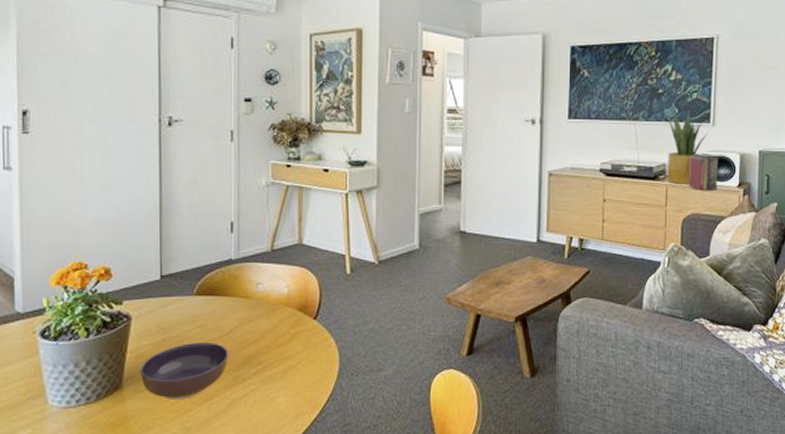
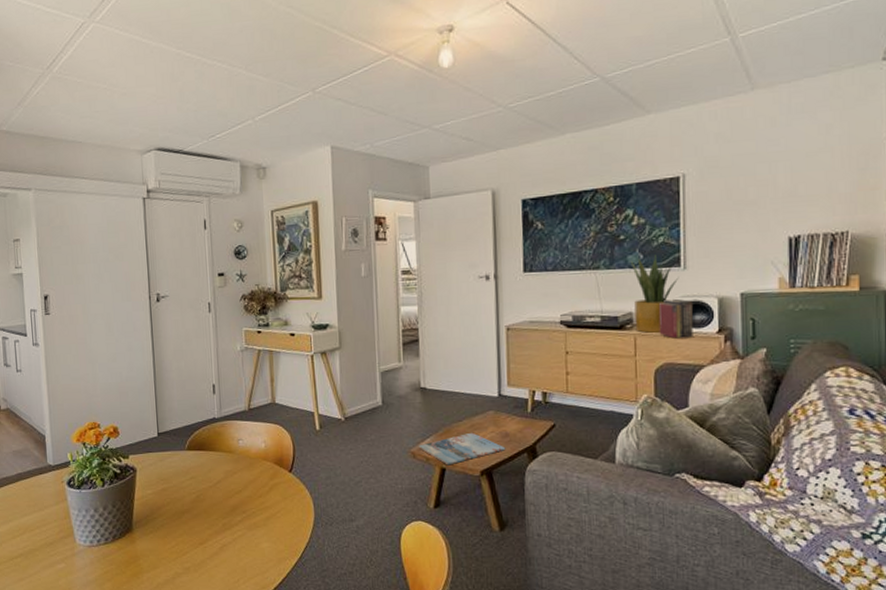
bowl: present [140,341,229,399] -> none [145,491,218,542]
magazine: none [454,278,541,312] -> present [418,432,506,465]

